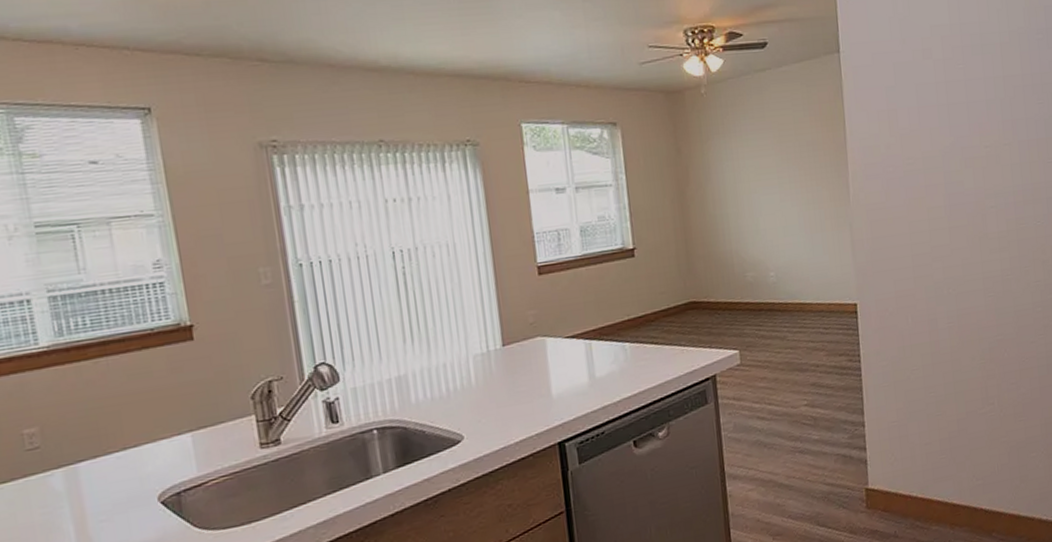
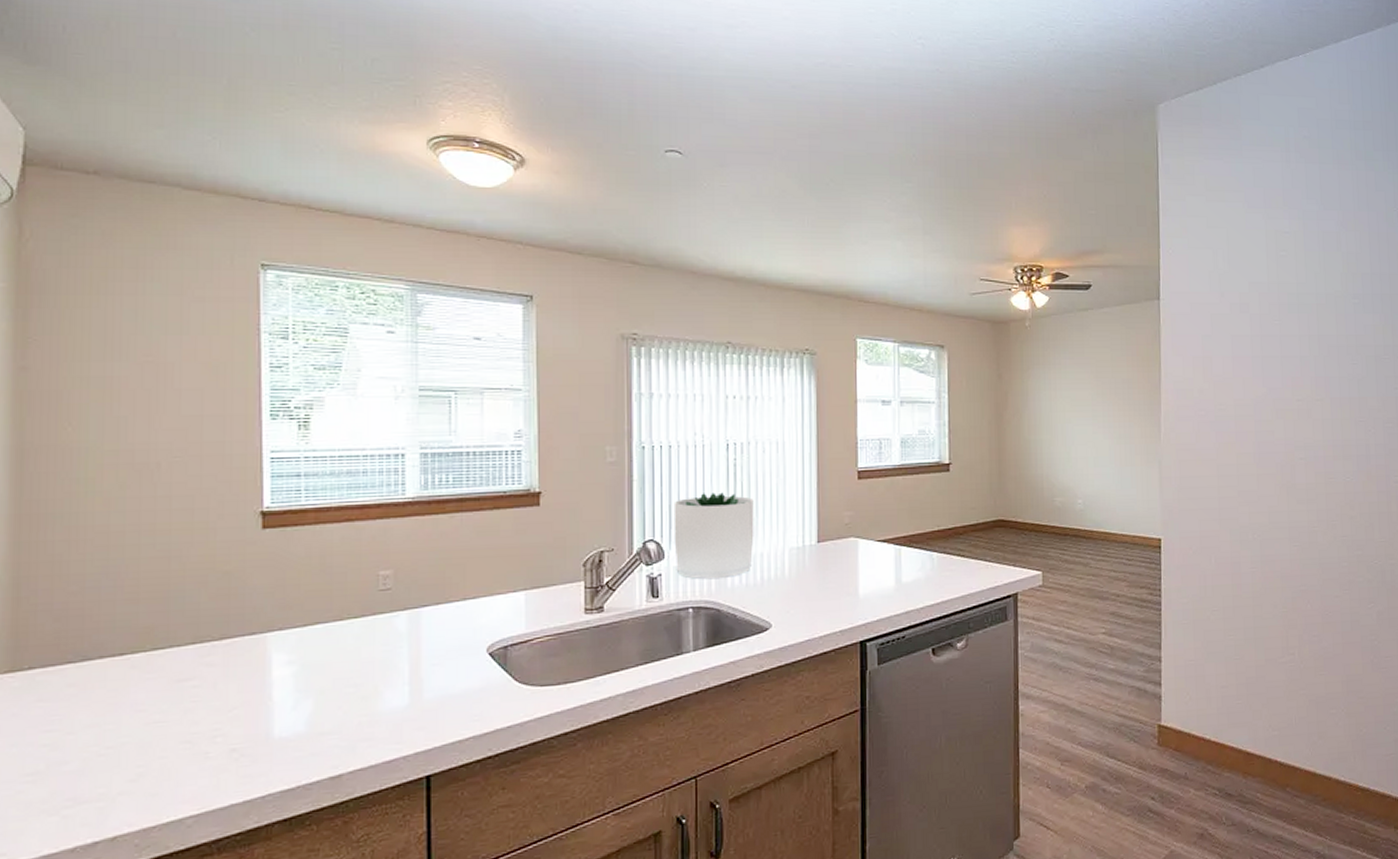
planter: none [342,304,435,400] -> present [673,492,754,580]

